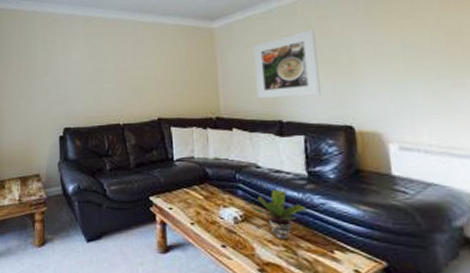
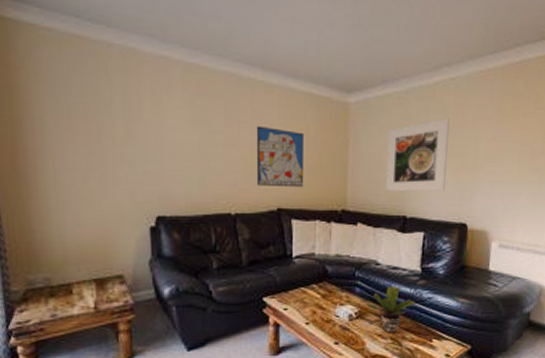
wall art: none [137,53,179,101] -> present [256,125,303,188]

